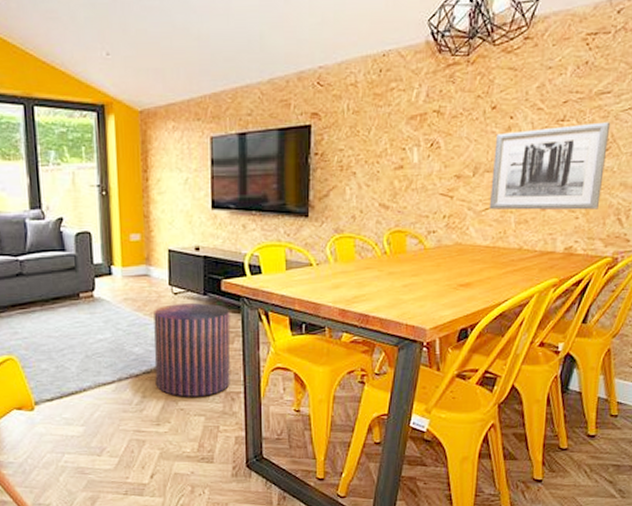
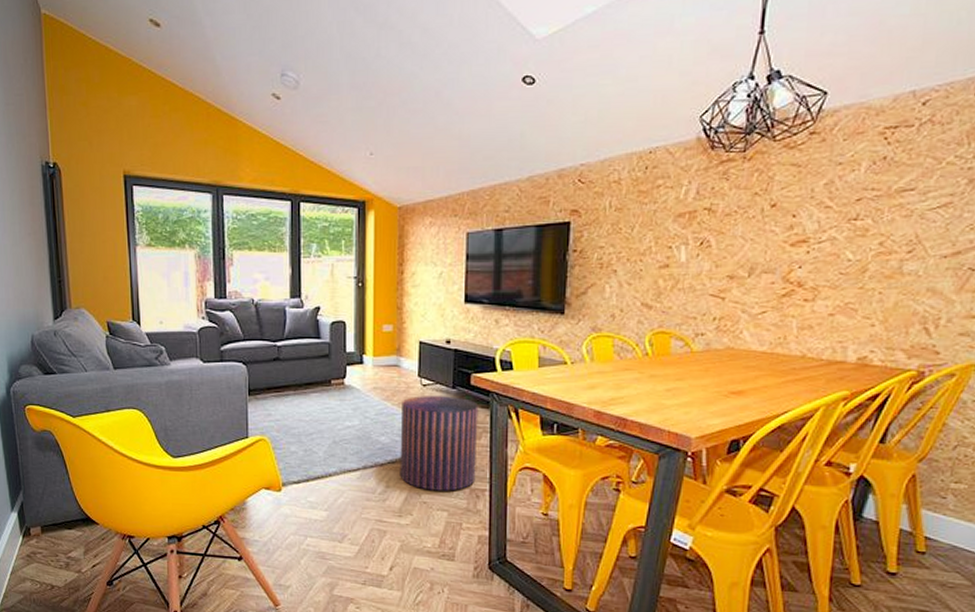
wall art: present [488,122,611,210] -> none [766,221,915,317]

